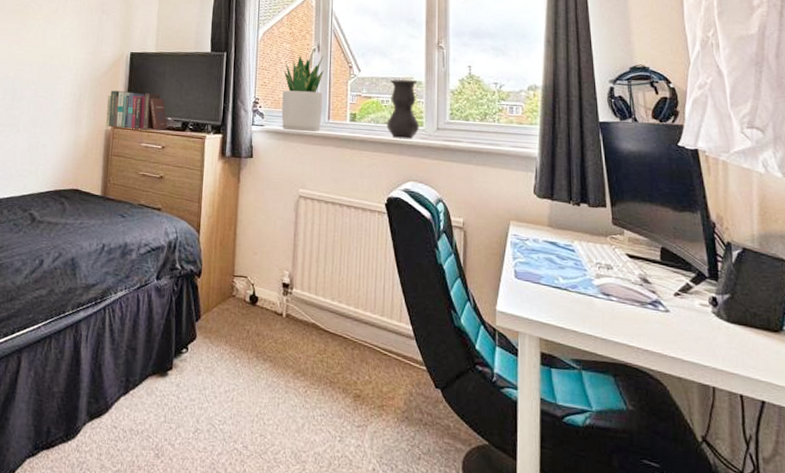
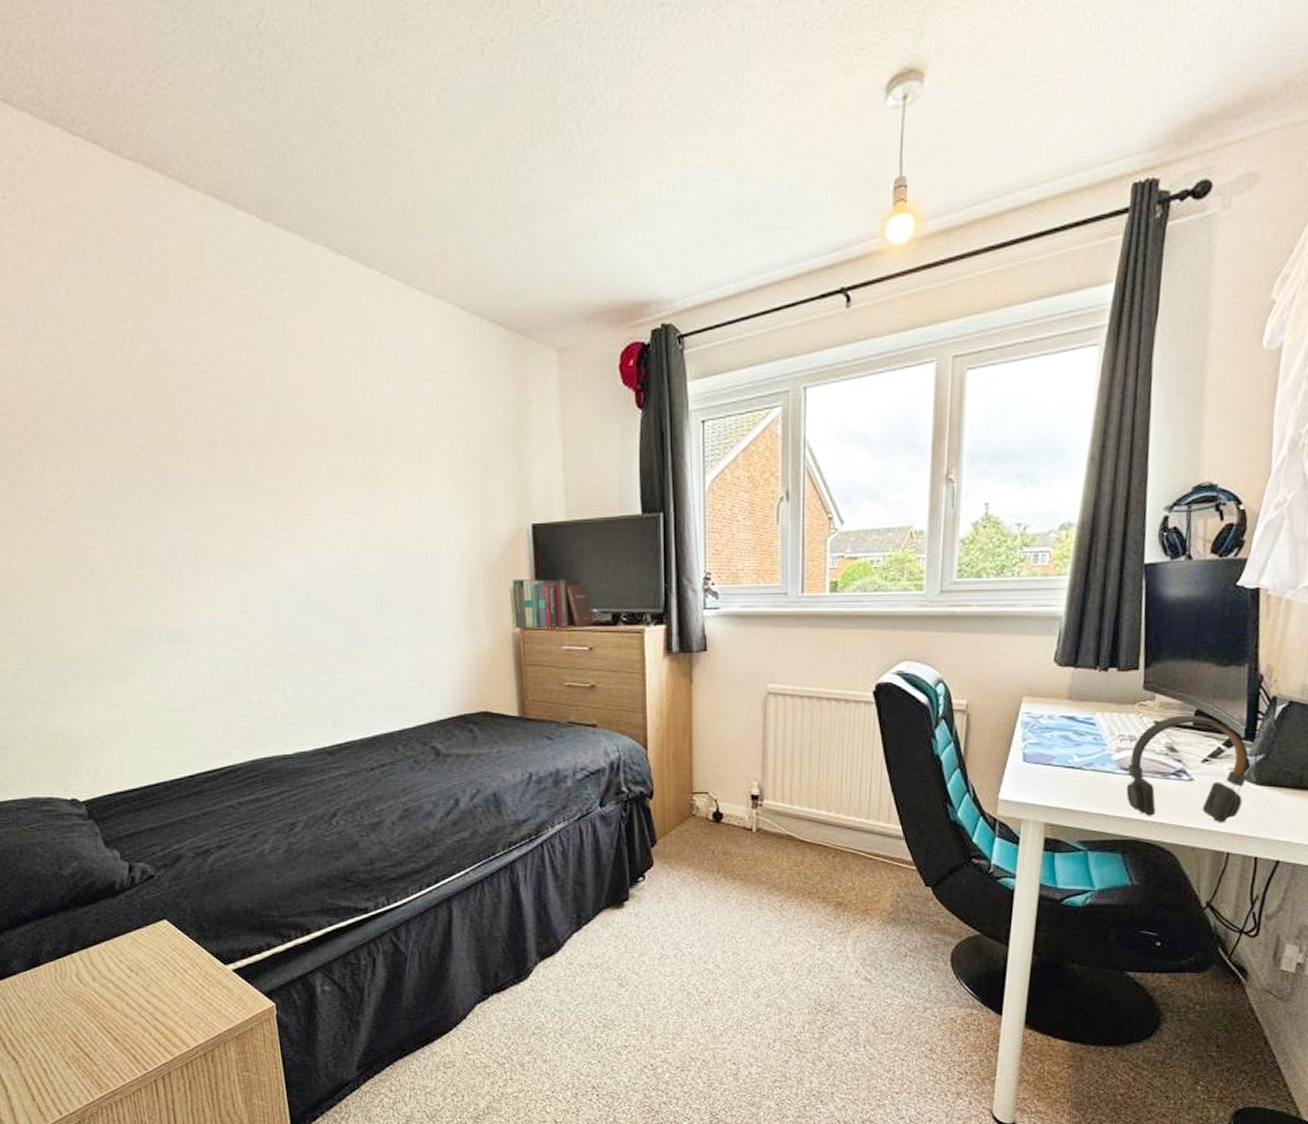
planter: present [281,55,324,132] -> none [741,506,795,612]
vase: present [387,79,419,140] -> none [876,530,919,609]
headphones: none [608,250,718,356] -> present [1126,714,1249,822]

